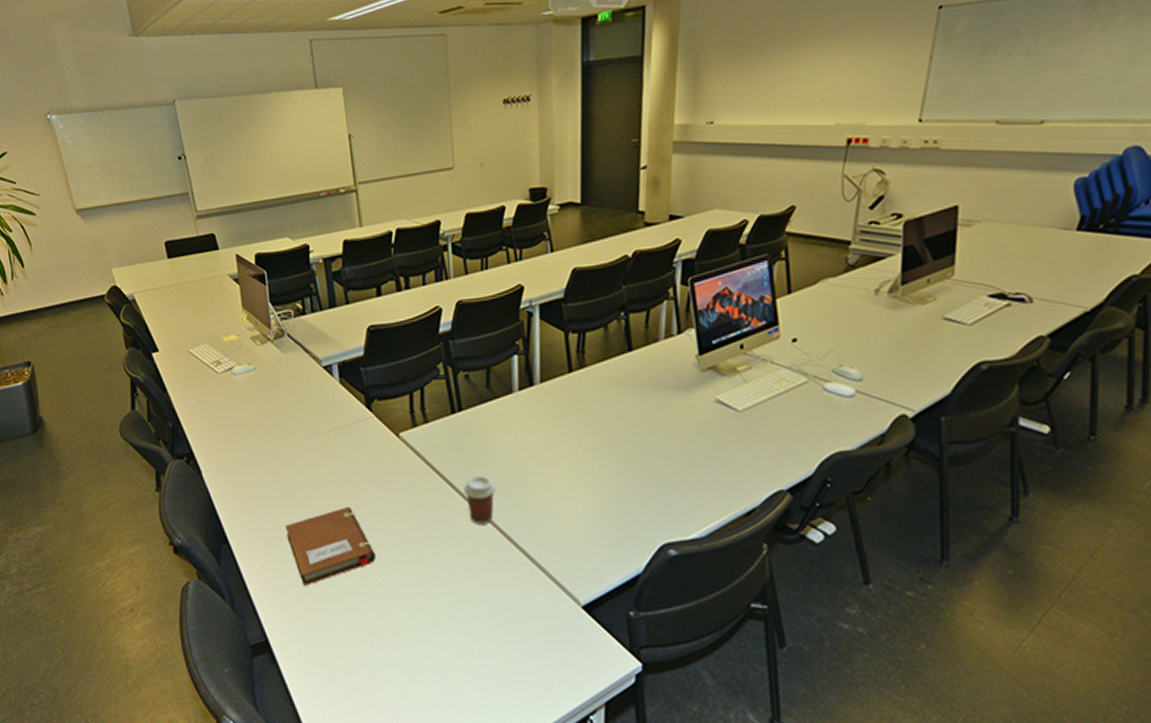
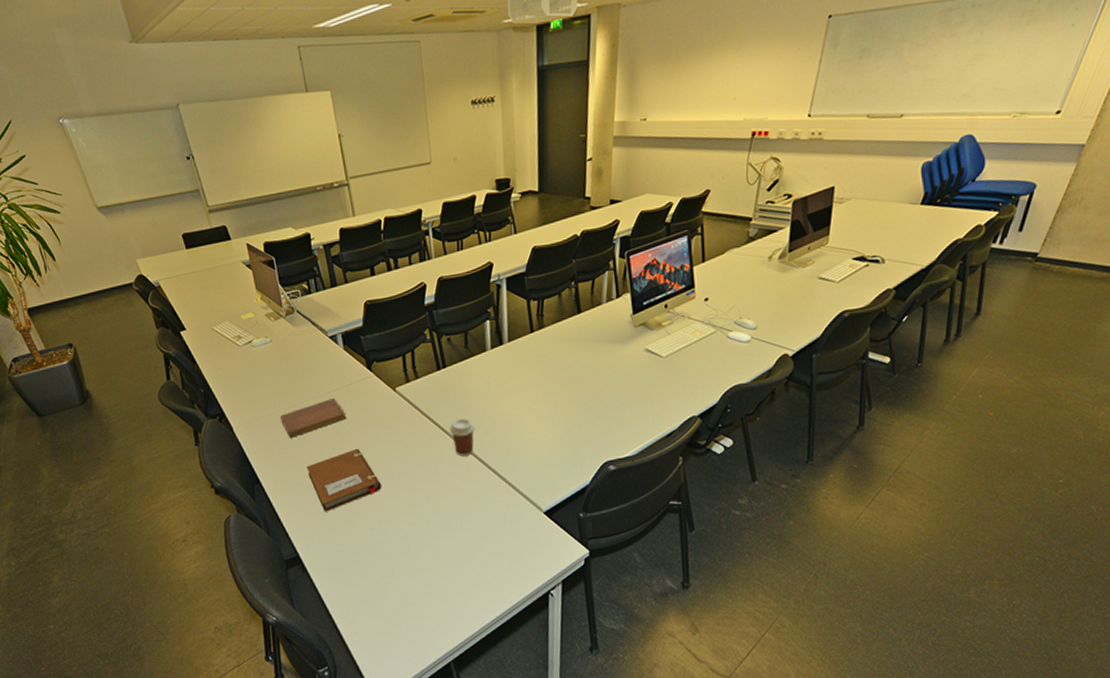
notebook: none [258,440,338,488] -> present [280,397,347,438]

